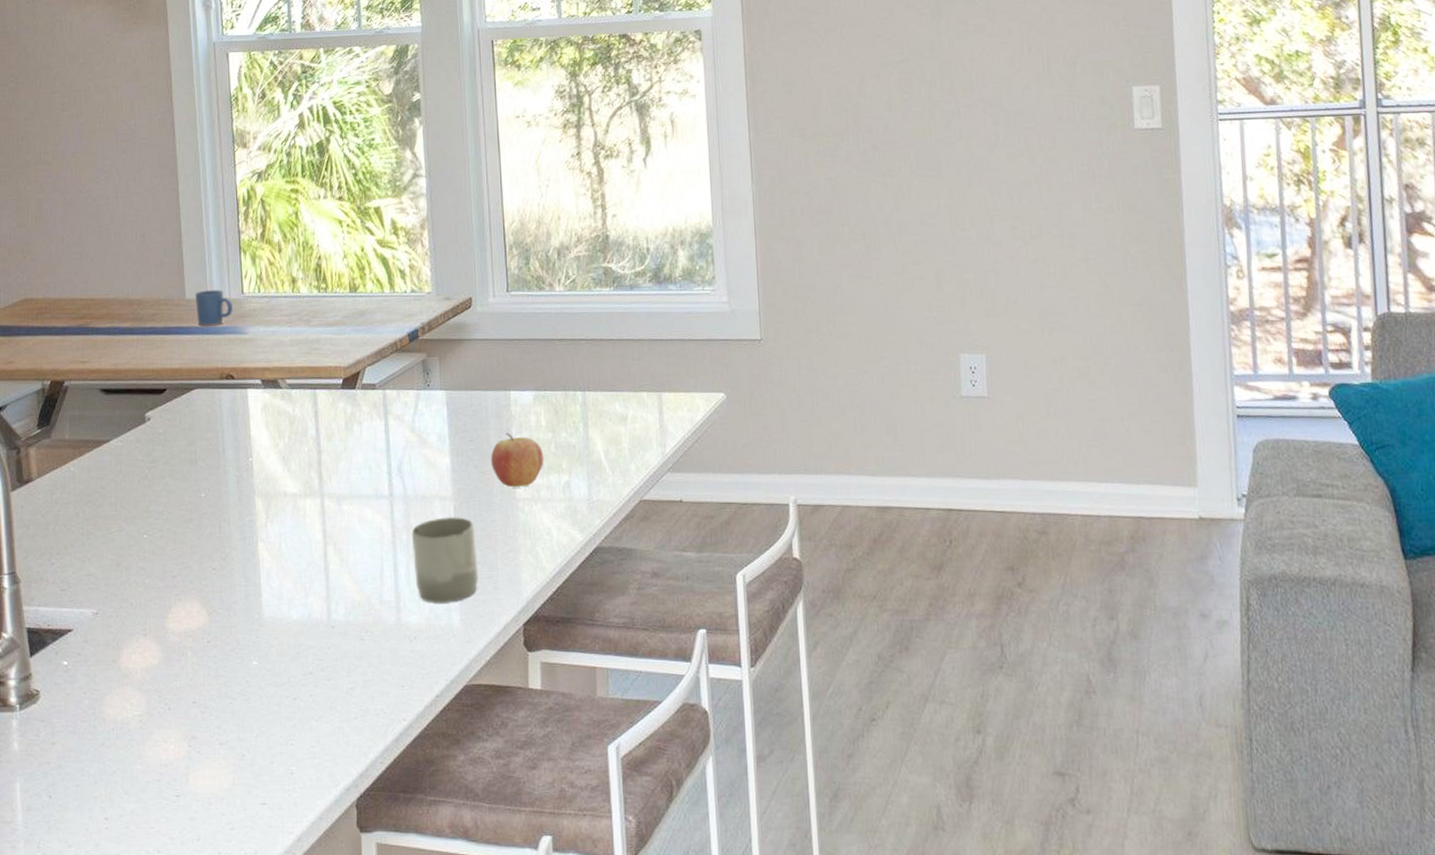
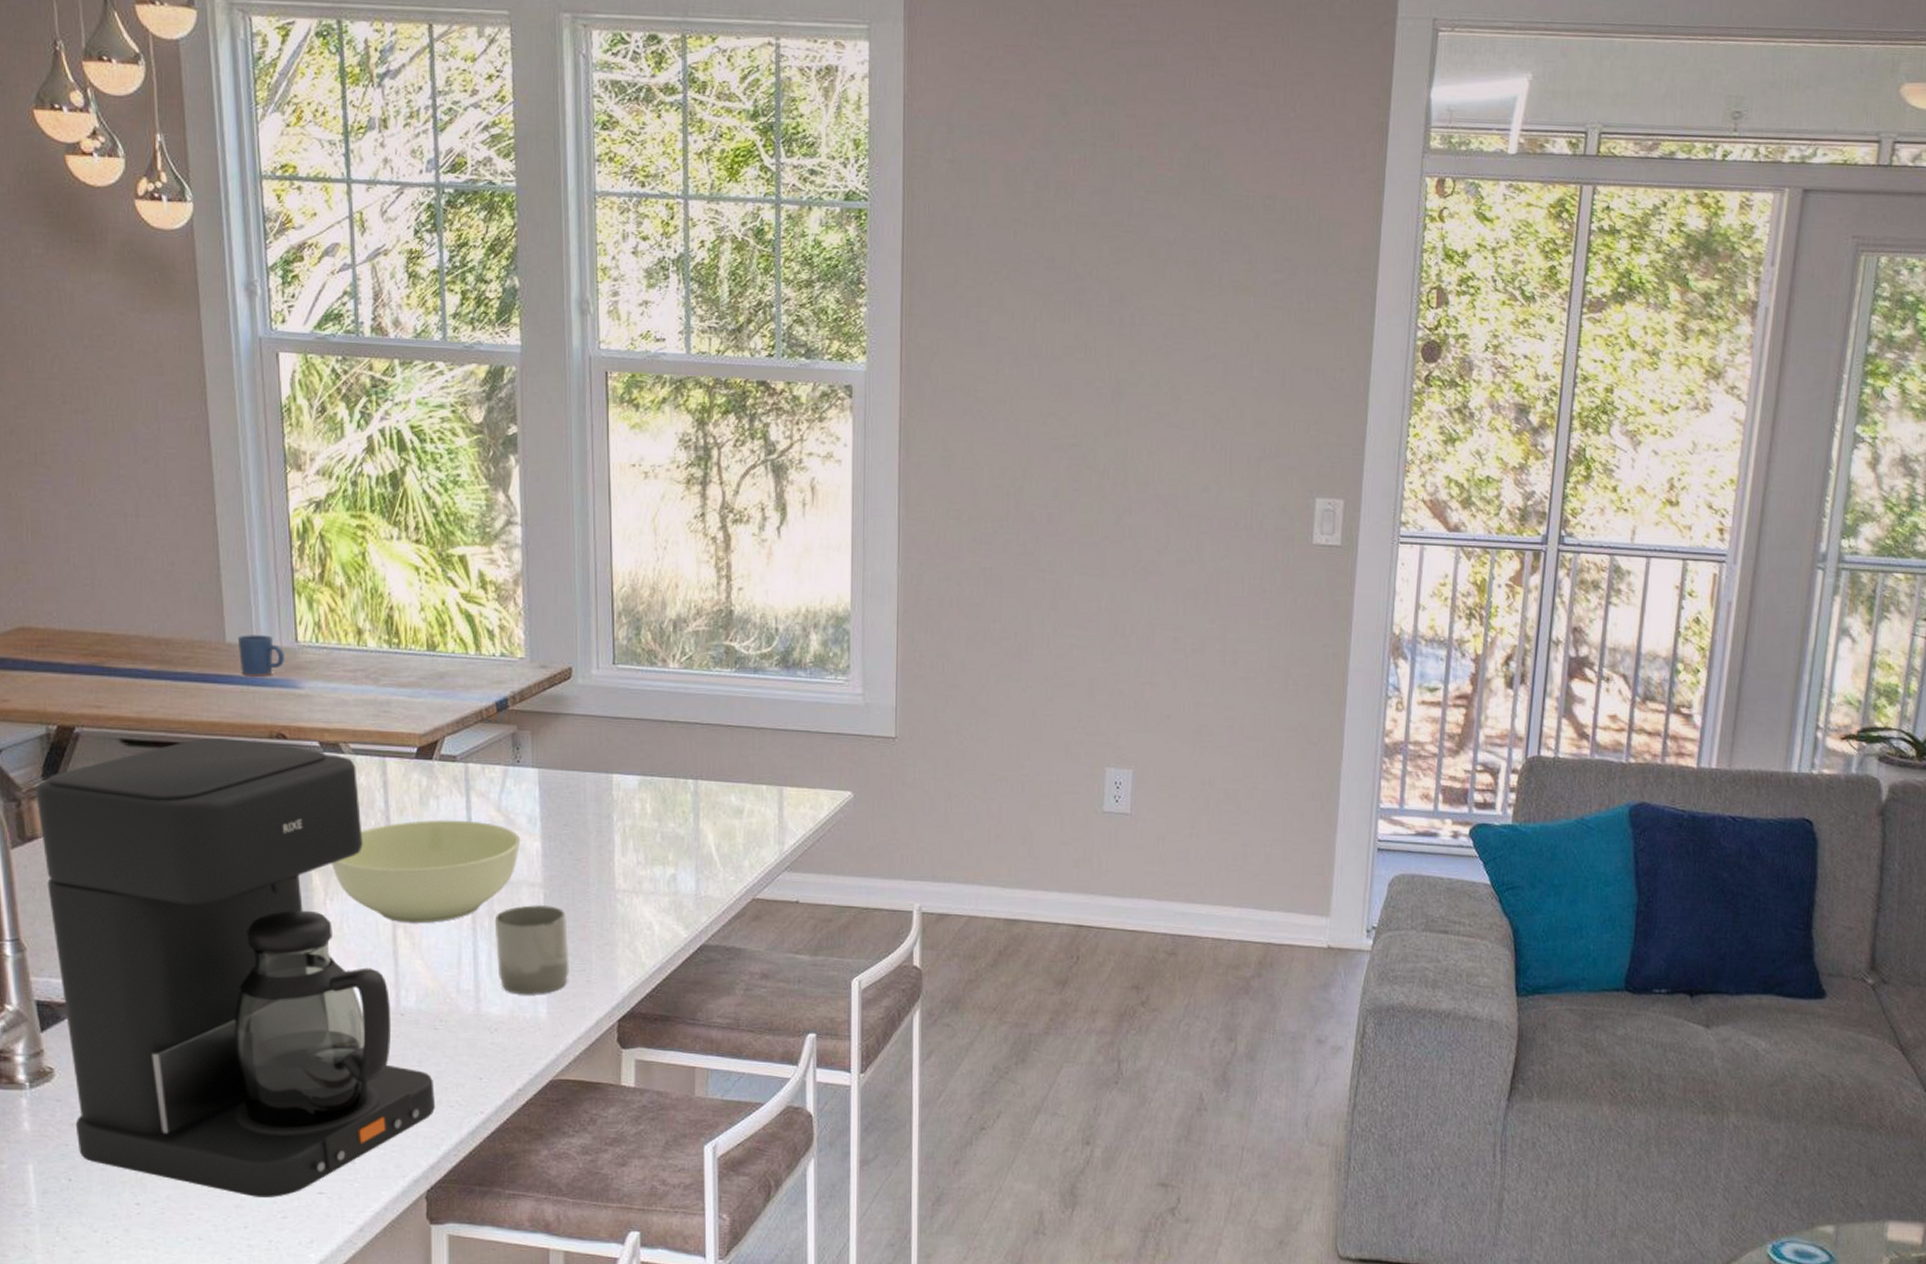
coffee maker: none [32,382,363,809] -> present [35,738,435,1197]
bowl: none [271,442,433,540] -> present [331,820,521,923]
fruit: present [491,433,544,488] -> none [588,819,648,878]

